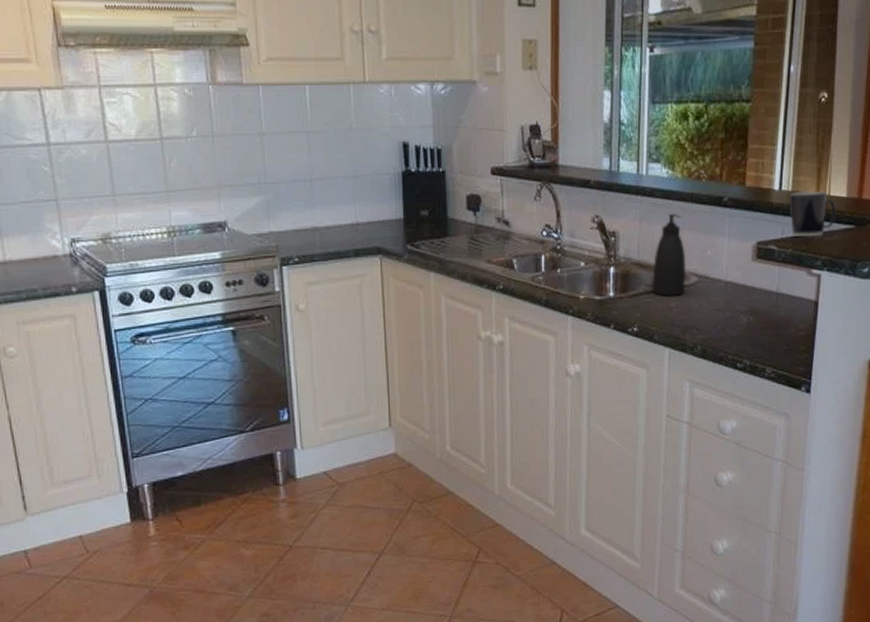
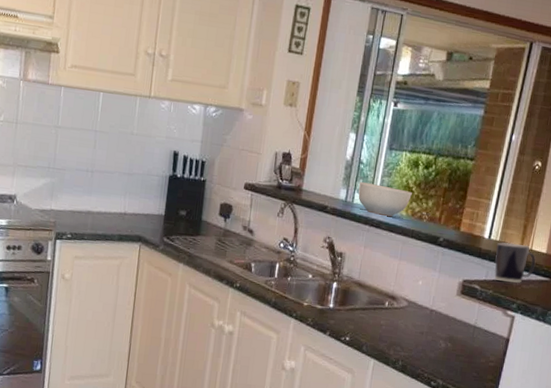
bowl: none [623,146,685,182] -> present [358,182,412,217]
soap dispenser: present [651,213,686,297] -> none [366,244,402,316]

